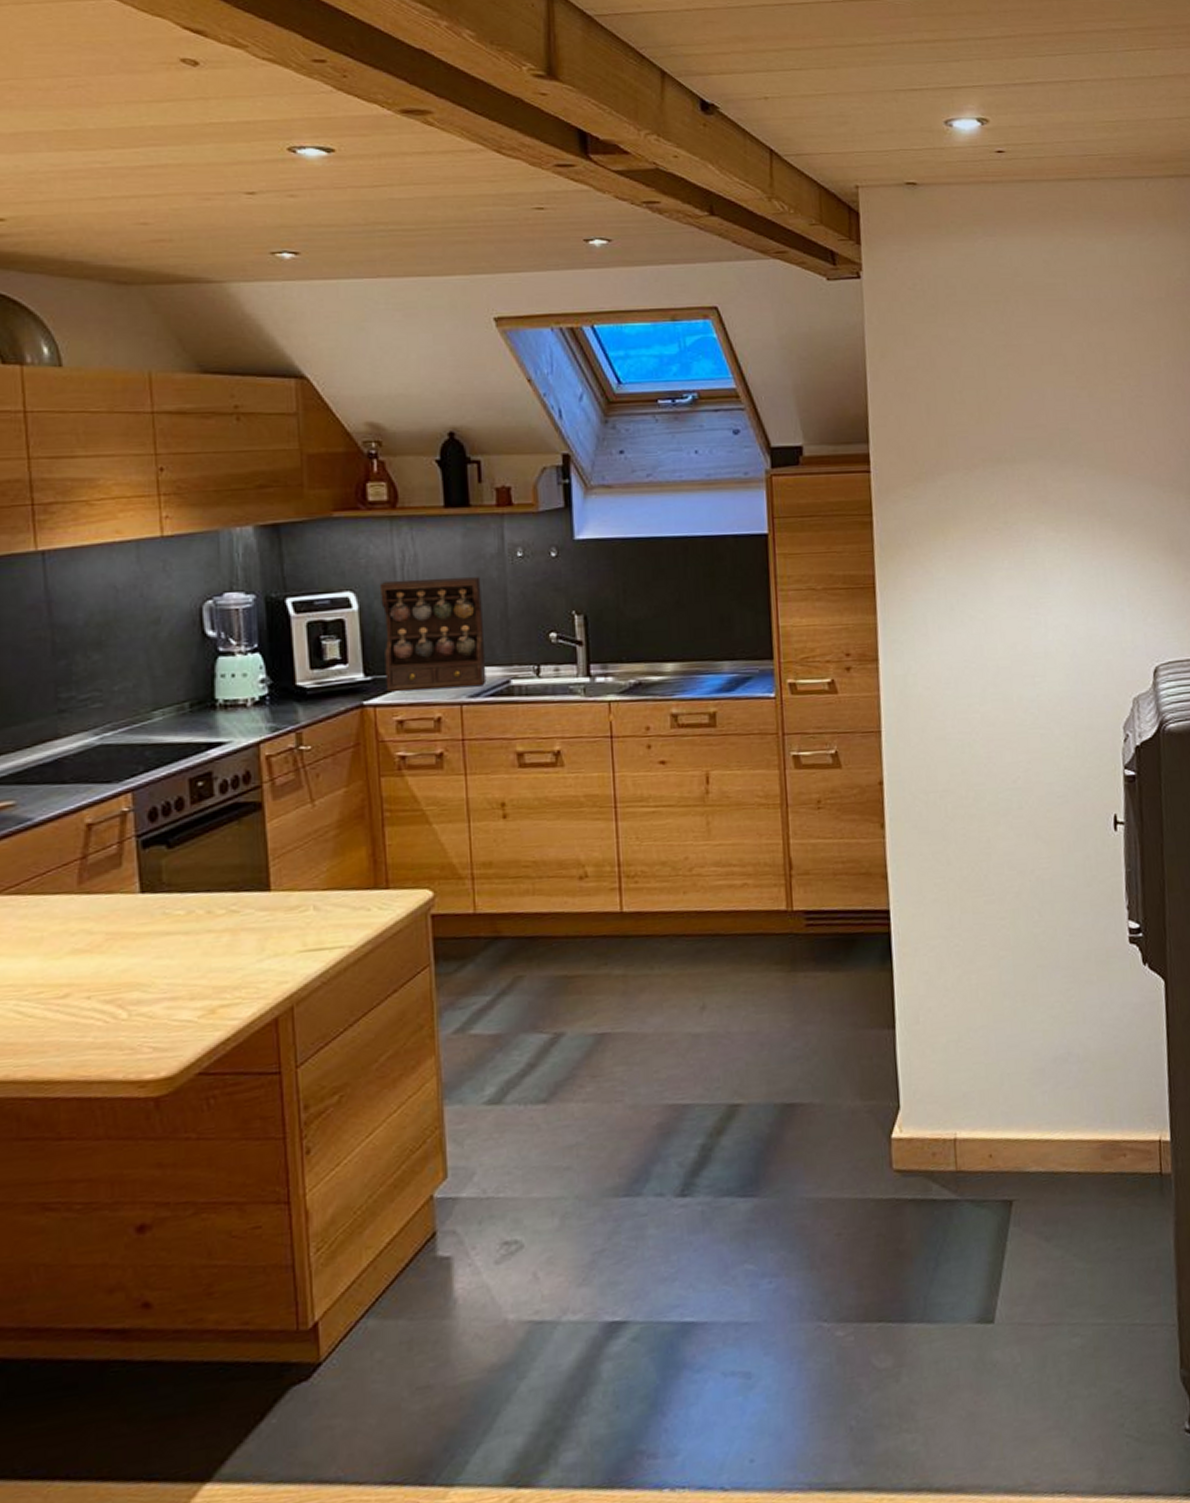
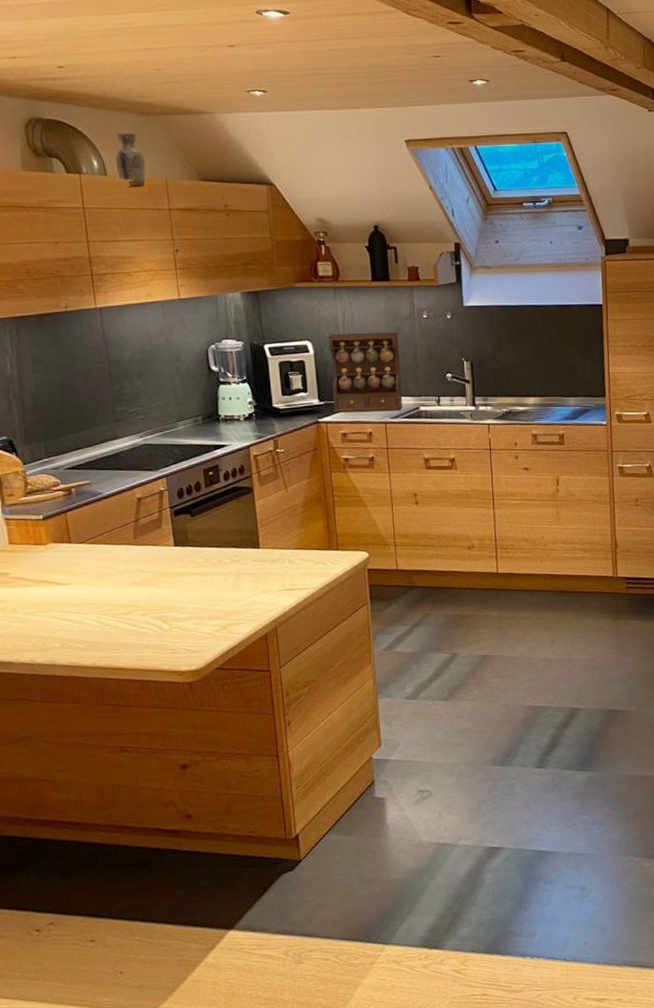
ceramic jug: none [73,307,119,383] -> present [114,132,146,188]

